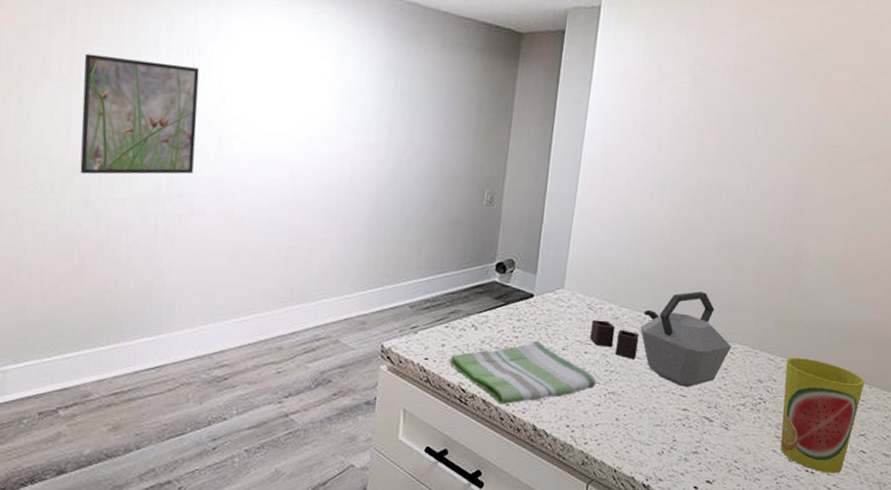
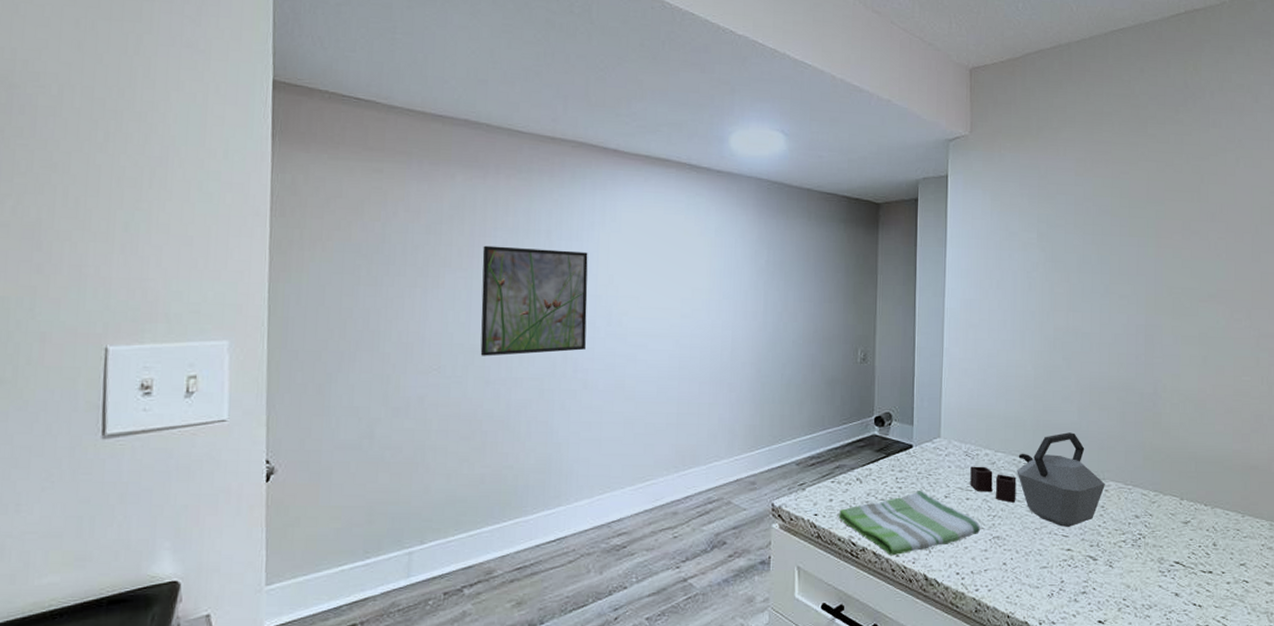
cup: present [780,357,865,474] -> none [1158,490,1237,606]

